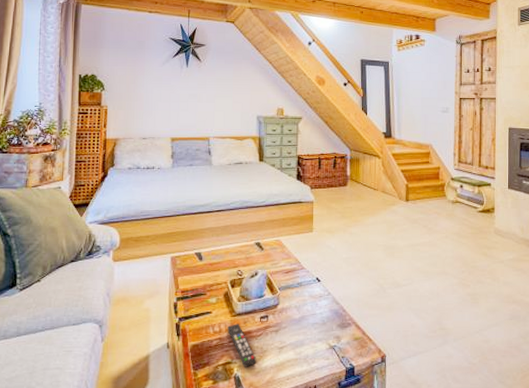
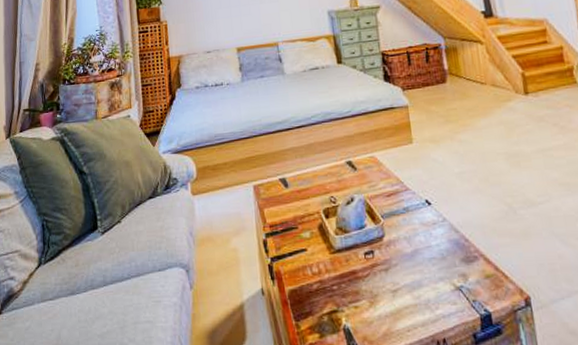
remote control: present [227,324,257,368] -> none [327,262,368,318]

